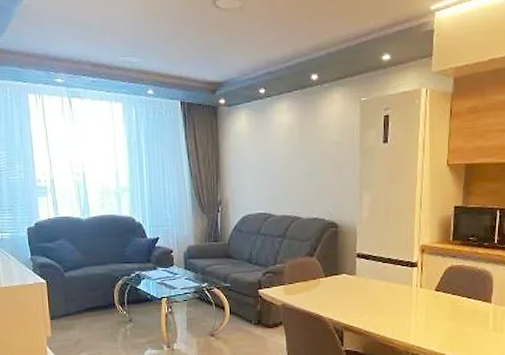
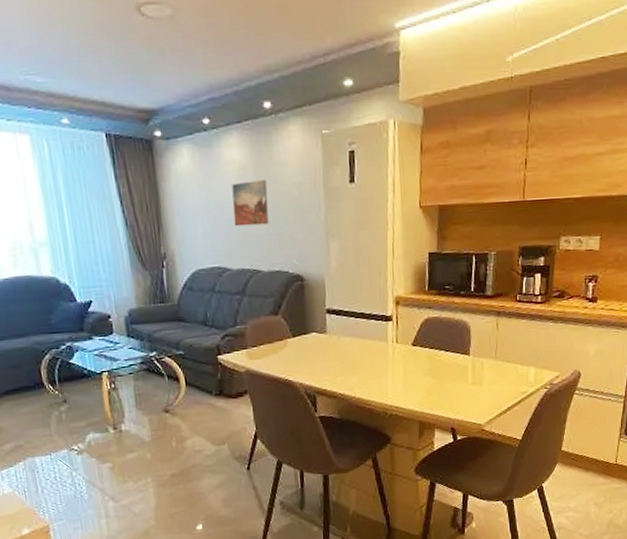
wall art: none [280,140,311,179] -> present [232,180,269,227]

